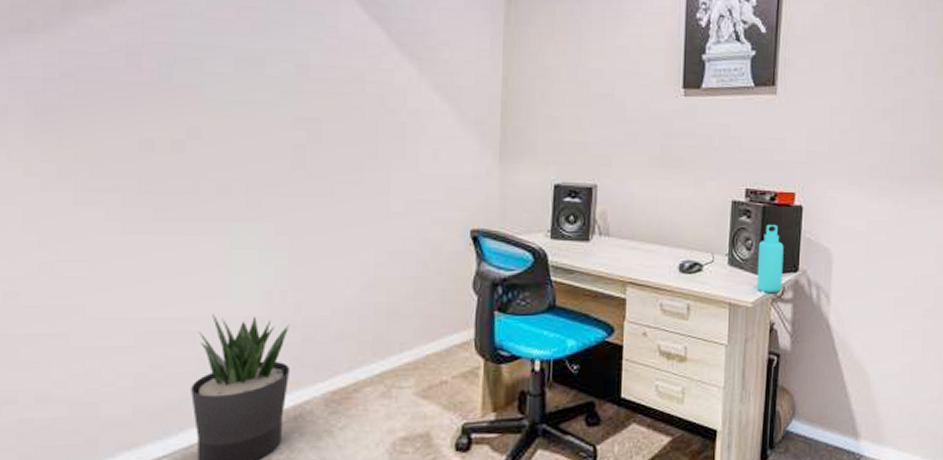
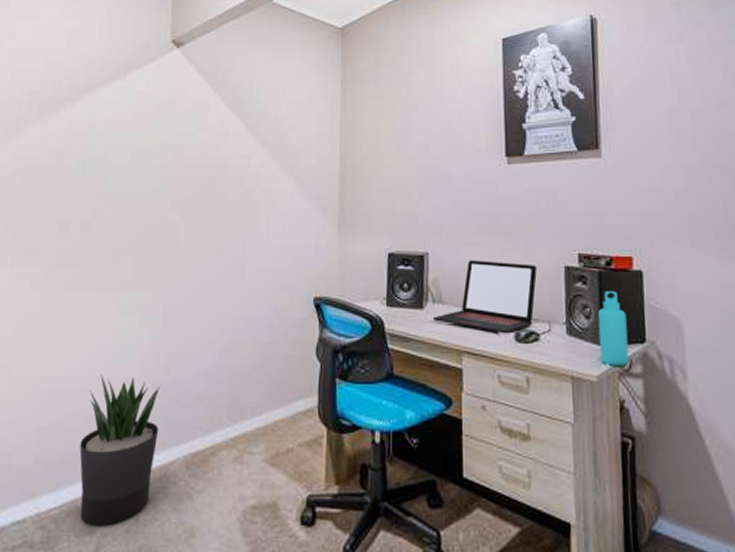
laptop: none [598,193,705,265] -> present [432,260,537,334]

